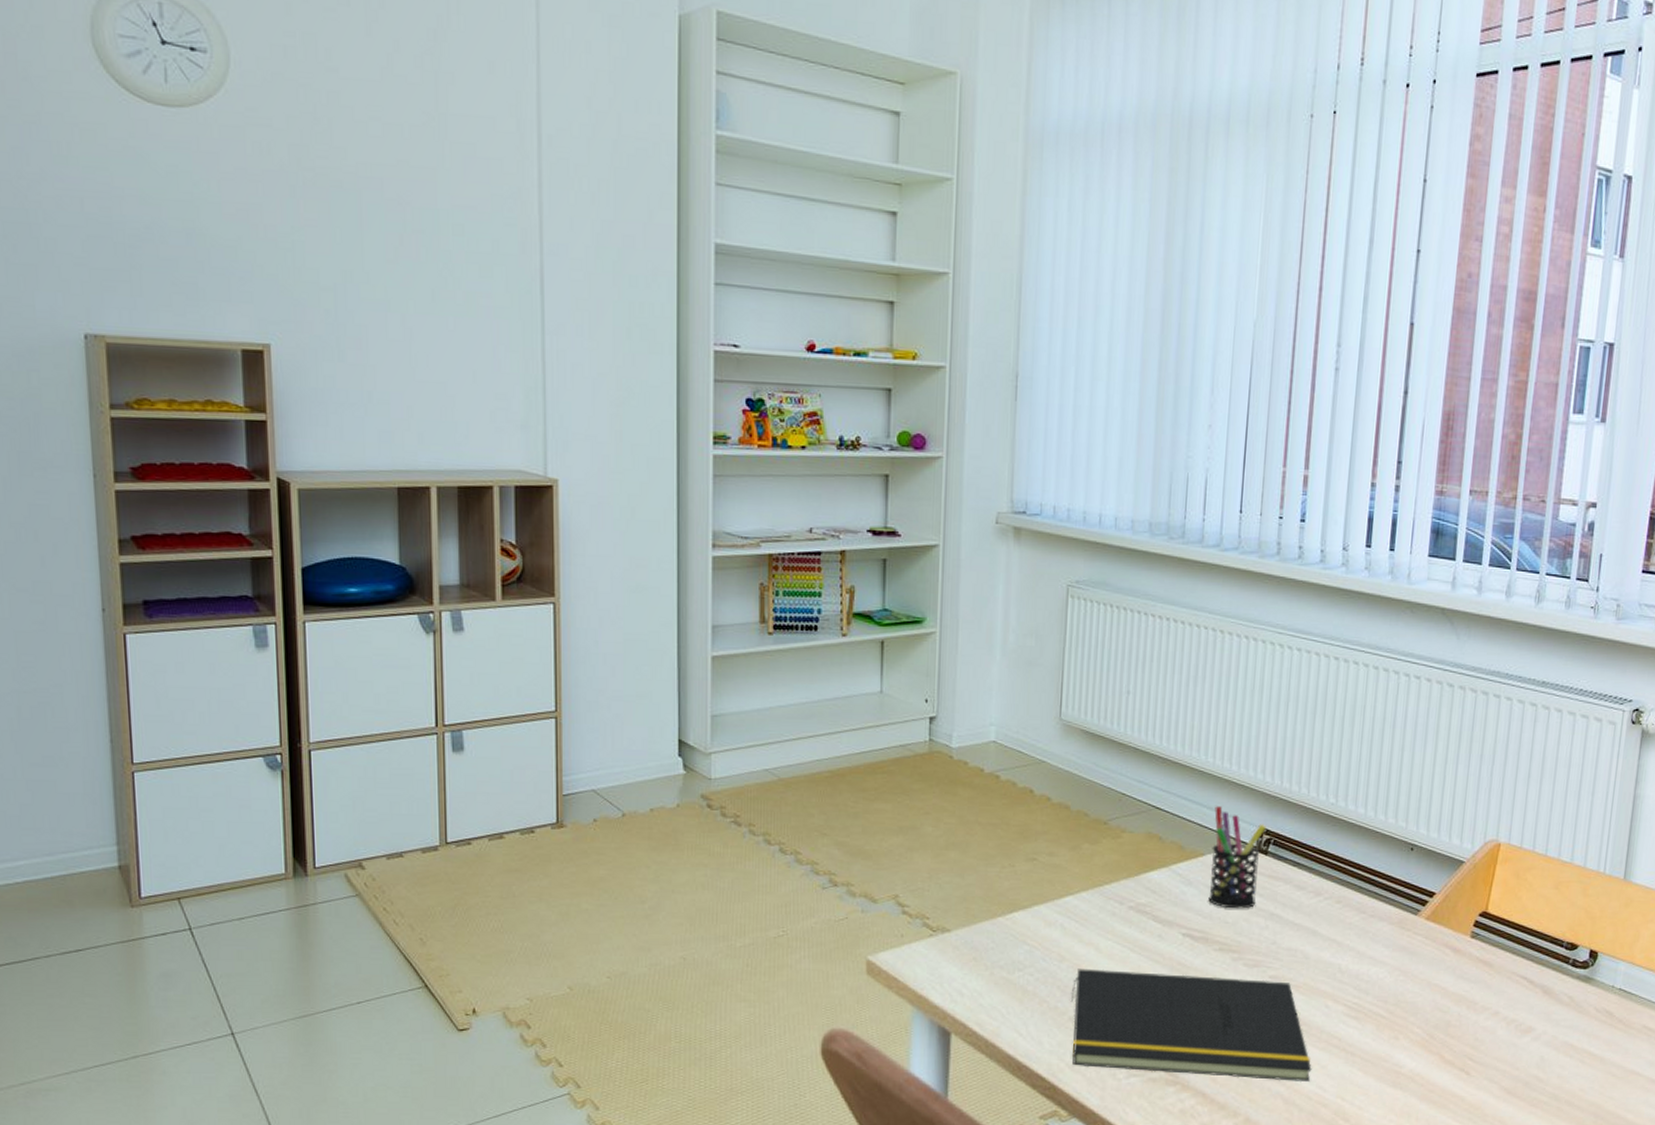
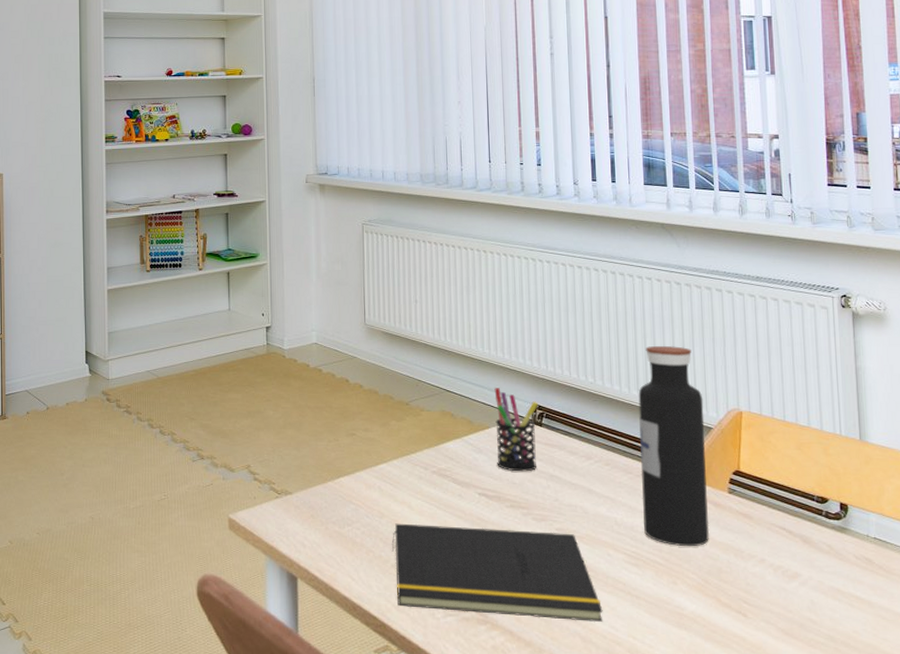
water bottle: none [1370,761,1459,998] -> present [638,346,710,547]

